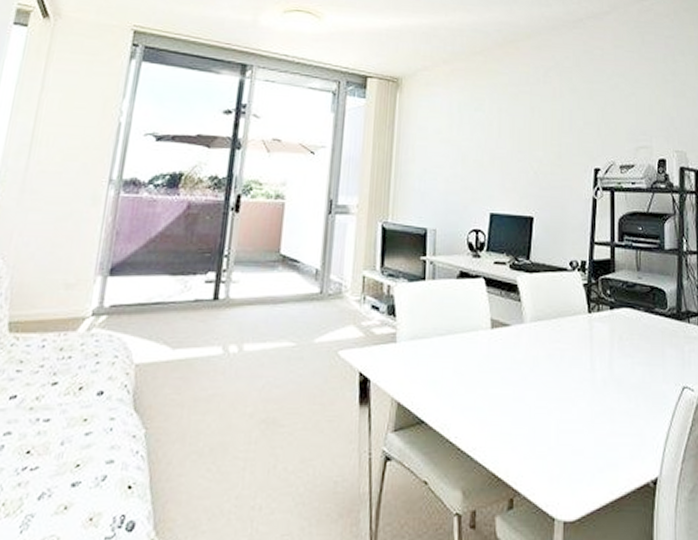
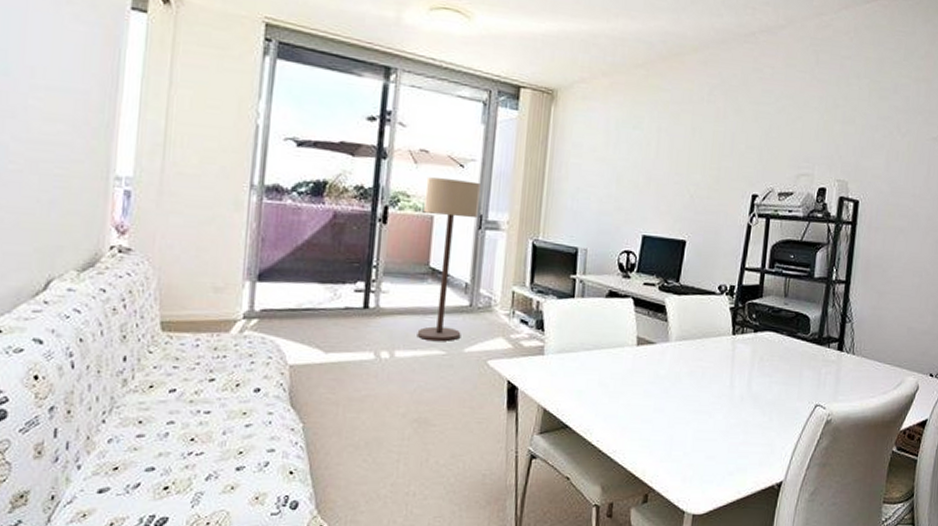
floor lamp: none [266,165,332,333] -> present [417,177,482,342]

